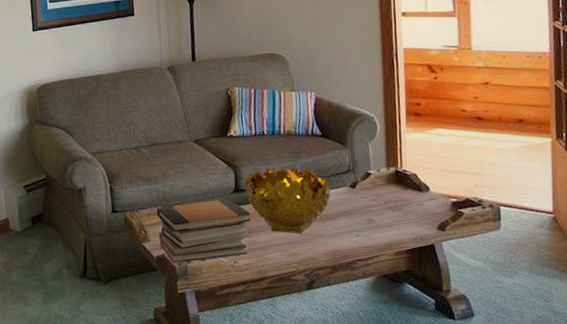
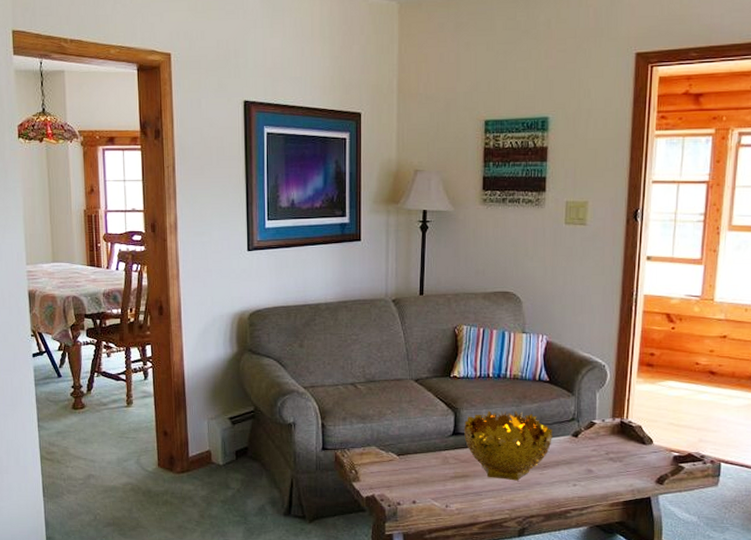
book stack: present [156,198,251,263] -> none [370,441,468,505]

